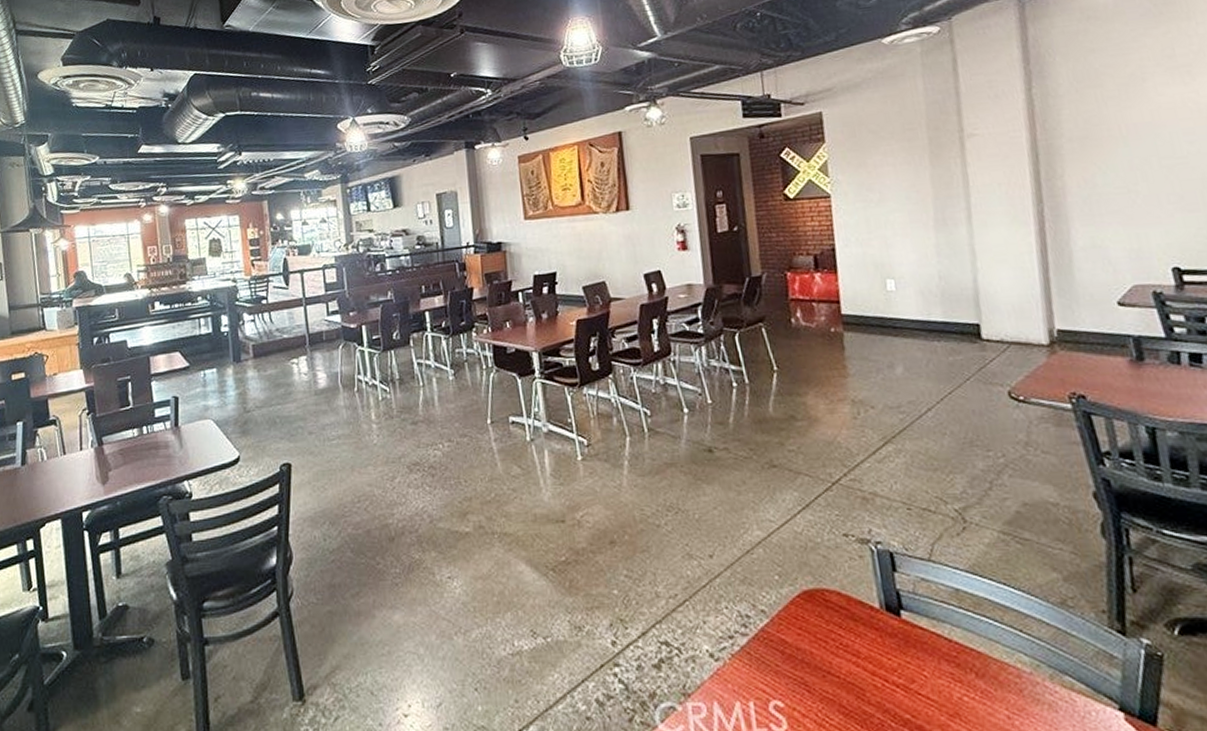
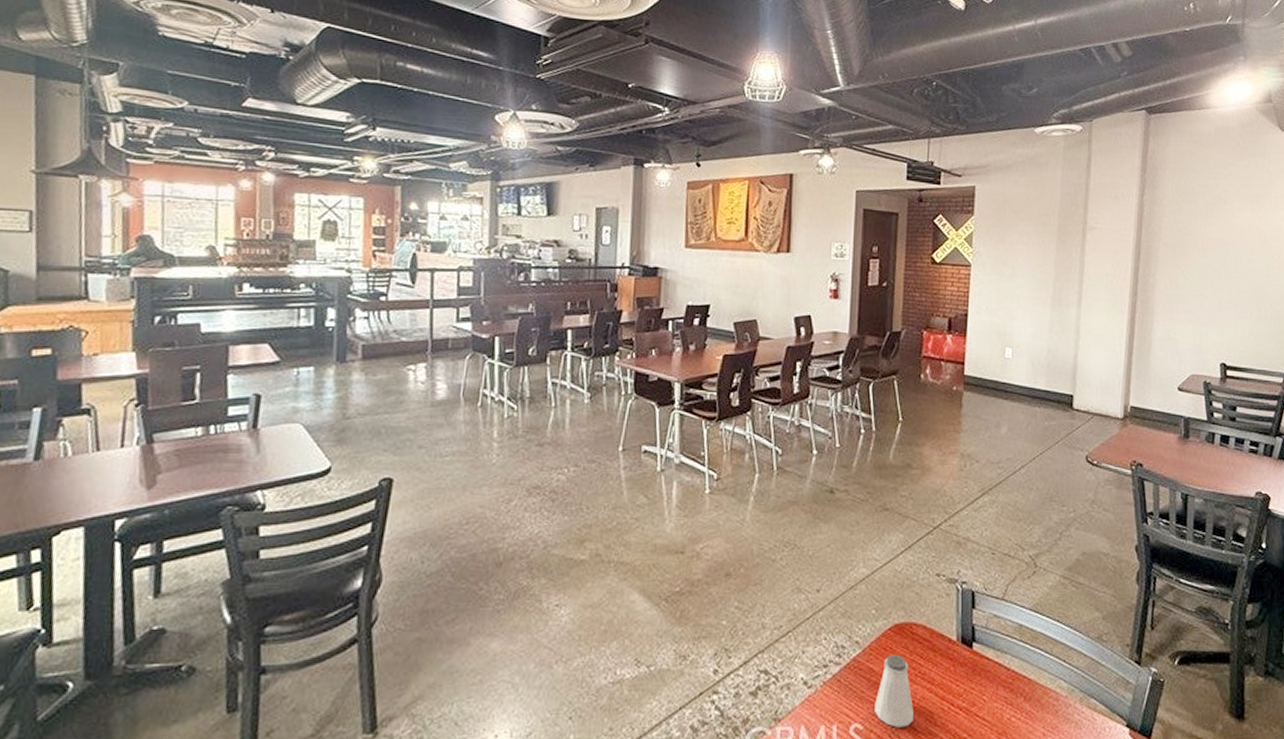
saltshaker: none [793,624,842,706] -> present [875,654,913,728]

